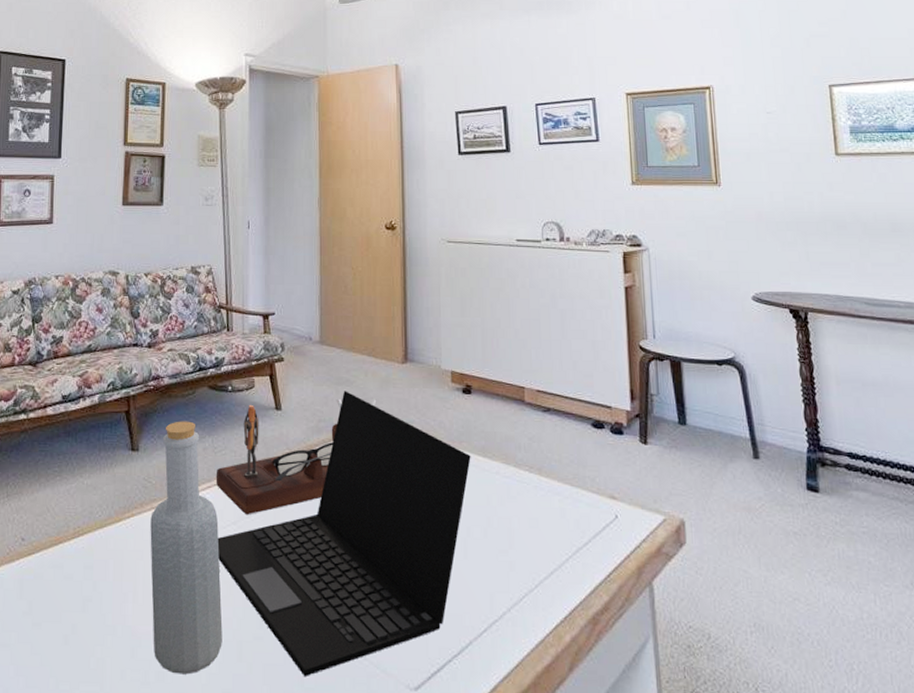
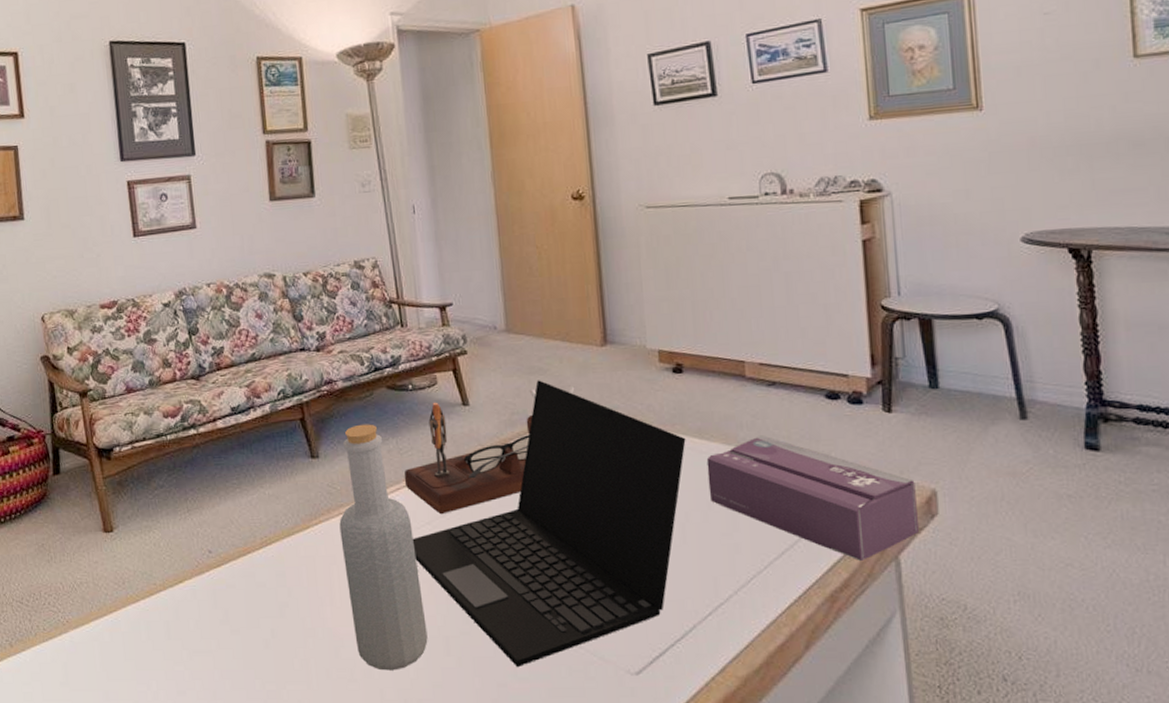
tissue box: none [488,457,669,586] -> present [706,435,919,562]

